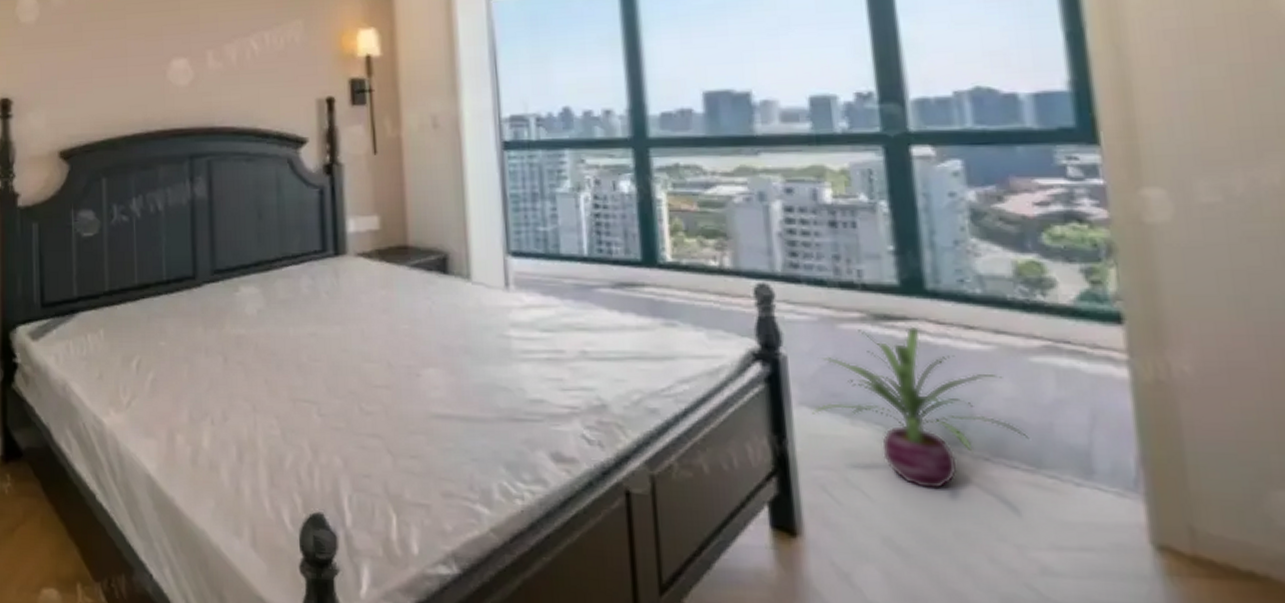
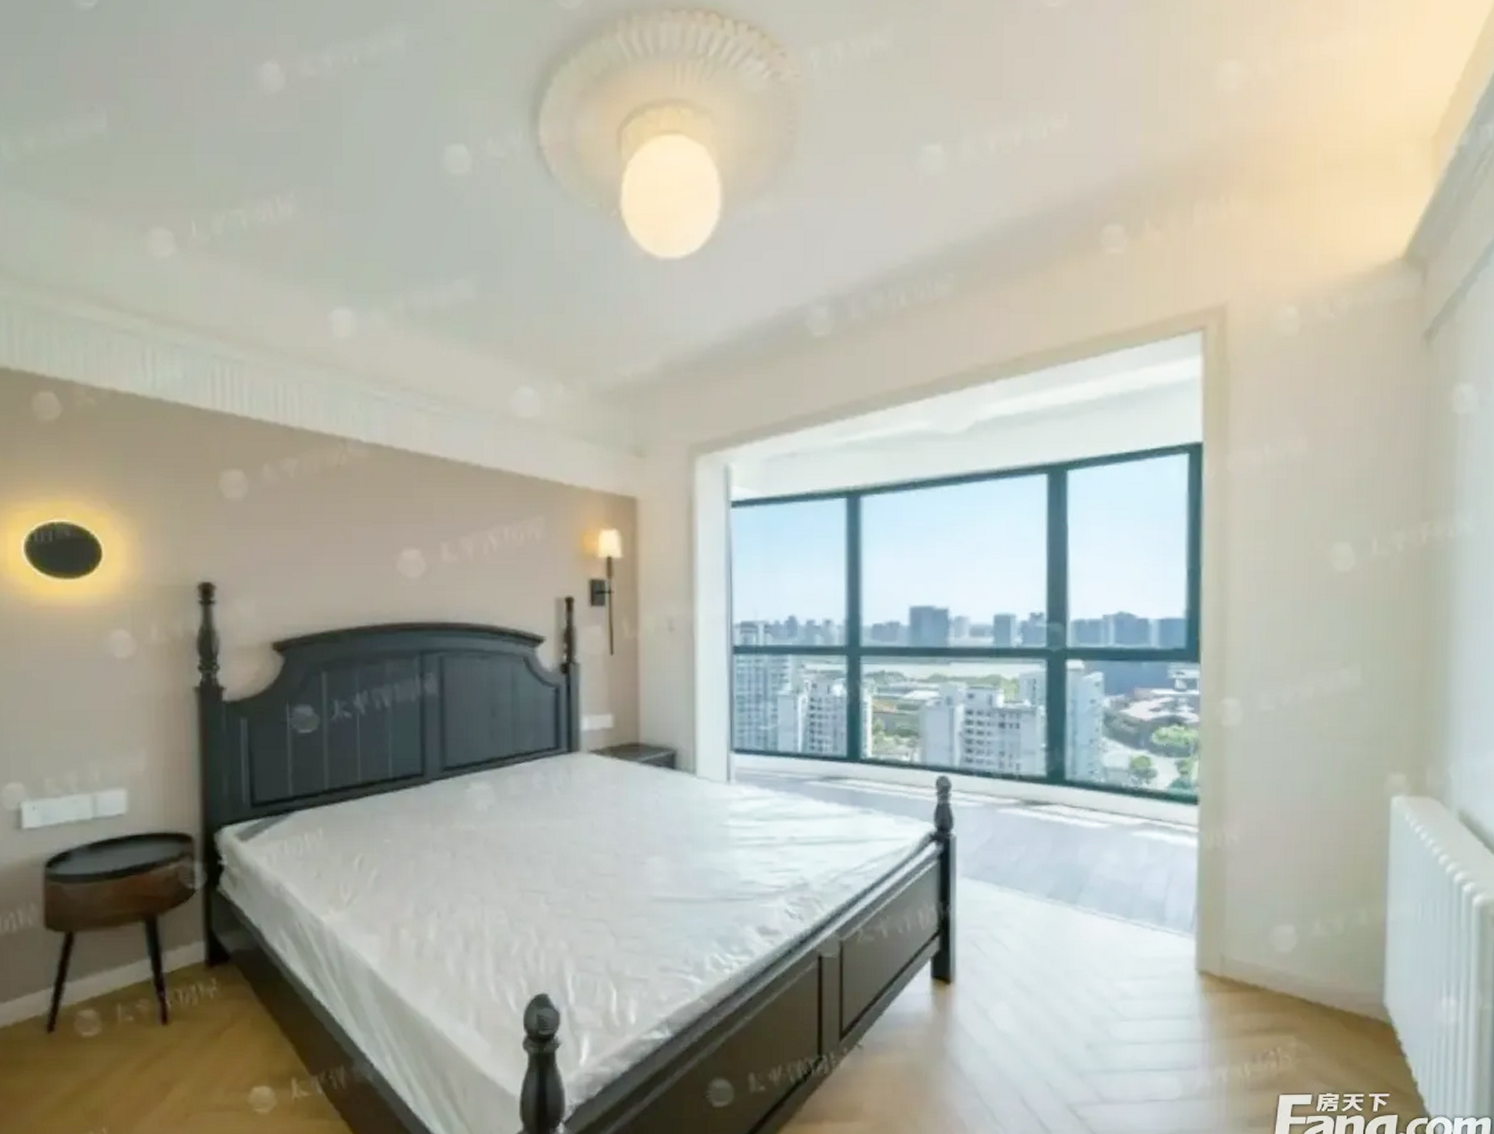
decorative plant: present [812,327,1030,490] -> none [971,810,1125,940]

